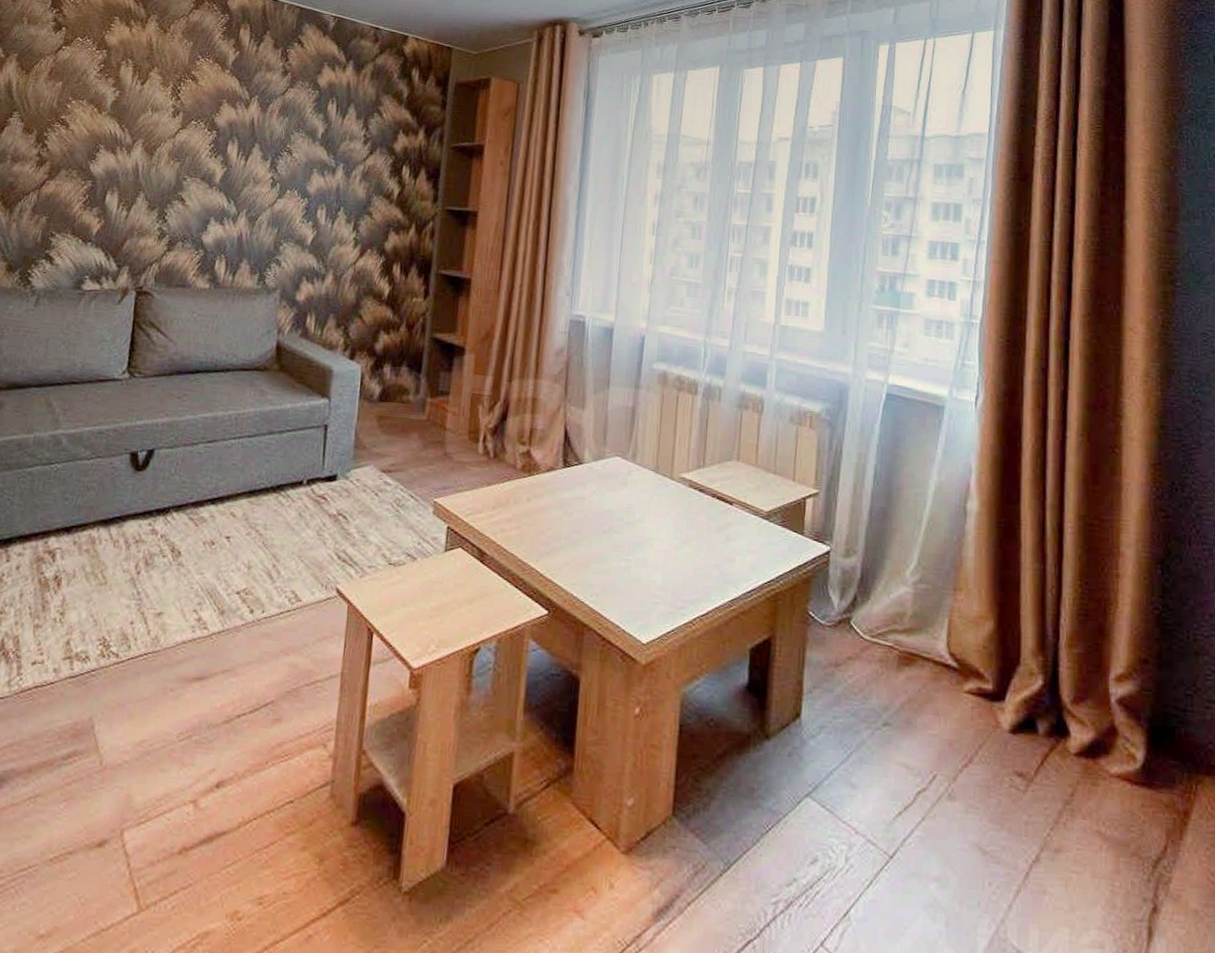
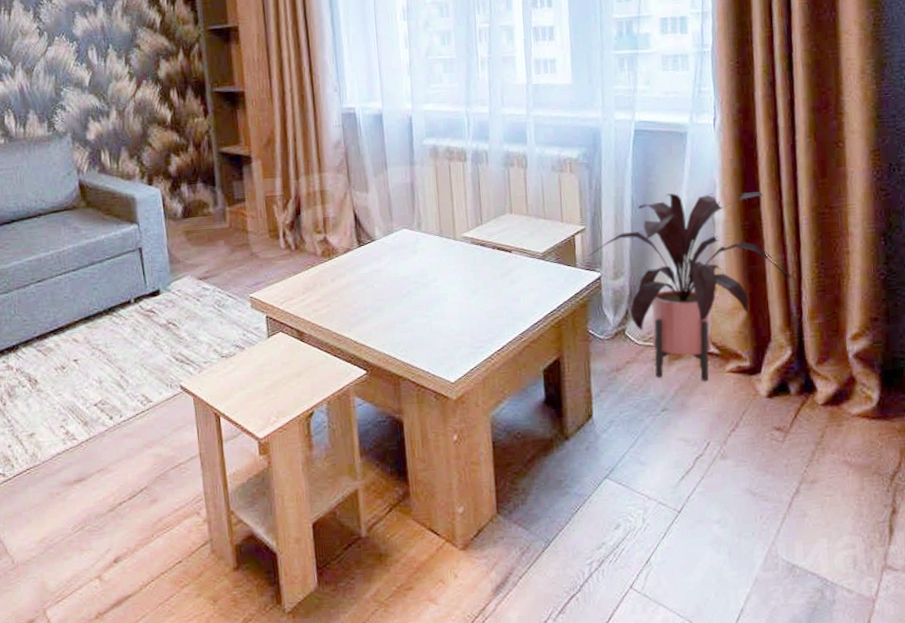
house plant: none [819,471,1052,699] -> present [588,191,794,382]

